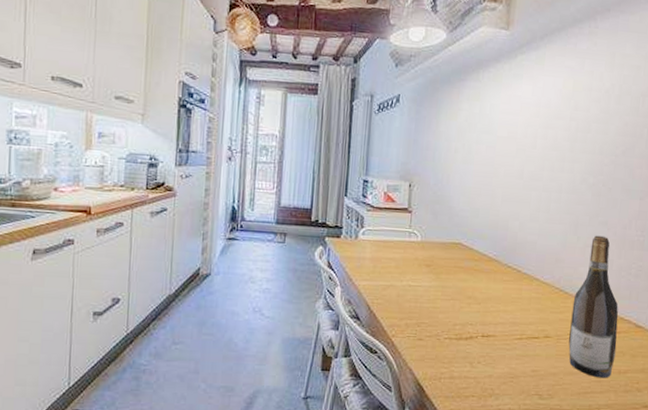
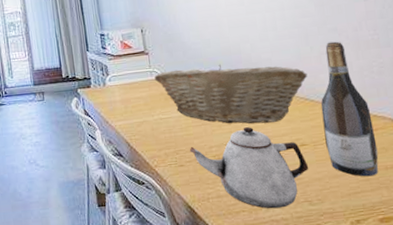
fruit basket: none [412,234,568,309] -> present [154,64,308,124]
teapot: none [432,309,548,398] -> present [189,127,309,209]

